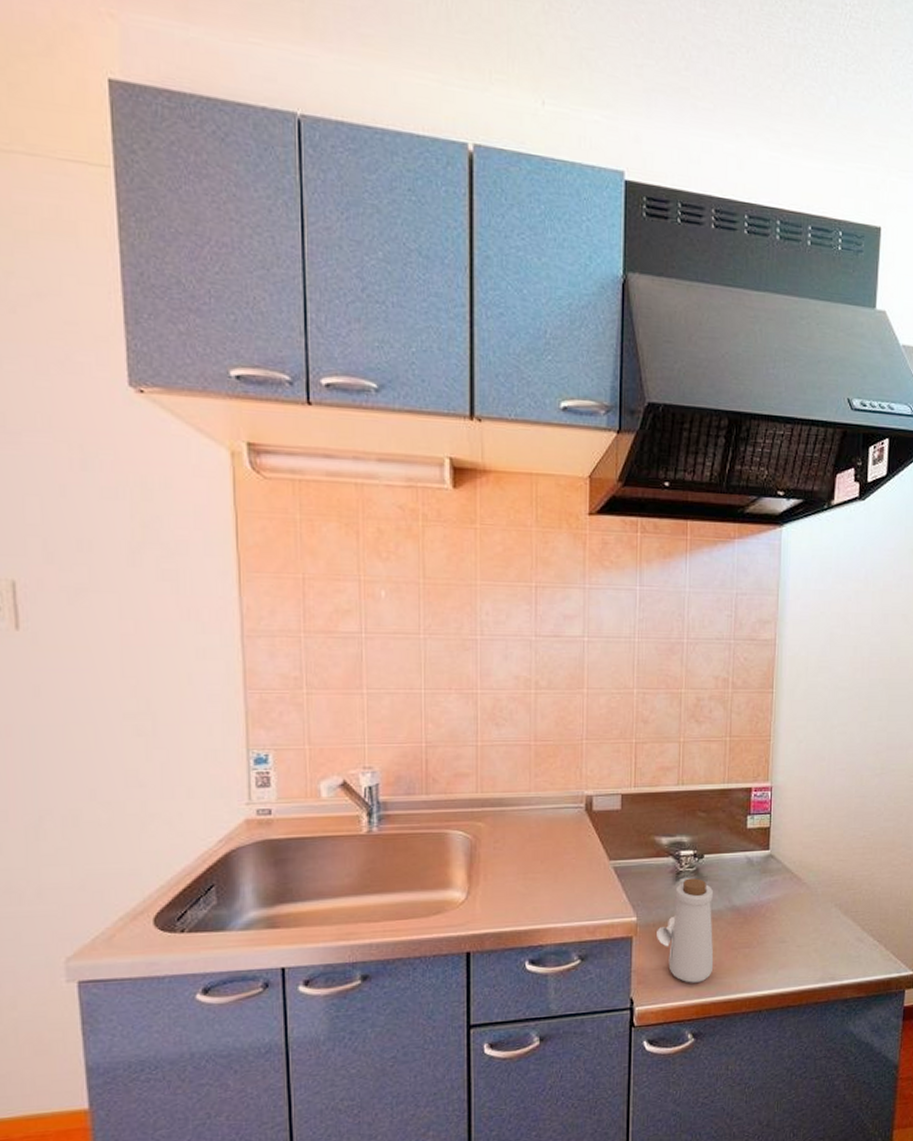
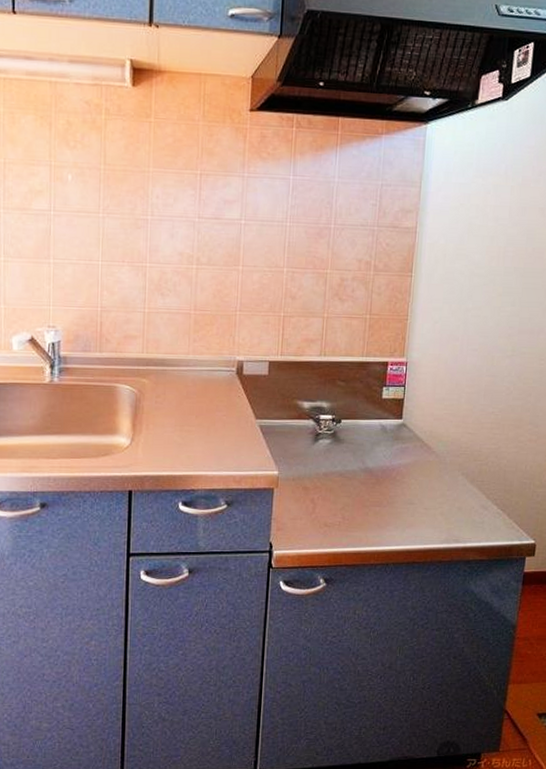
bottle: present [657,878,714,983] -> none [295,440,348,534]

